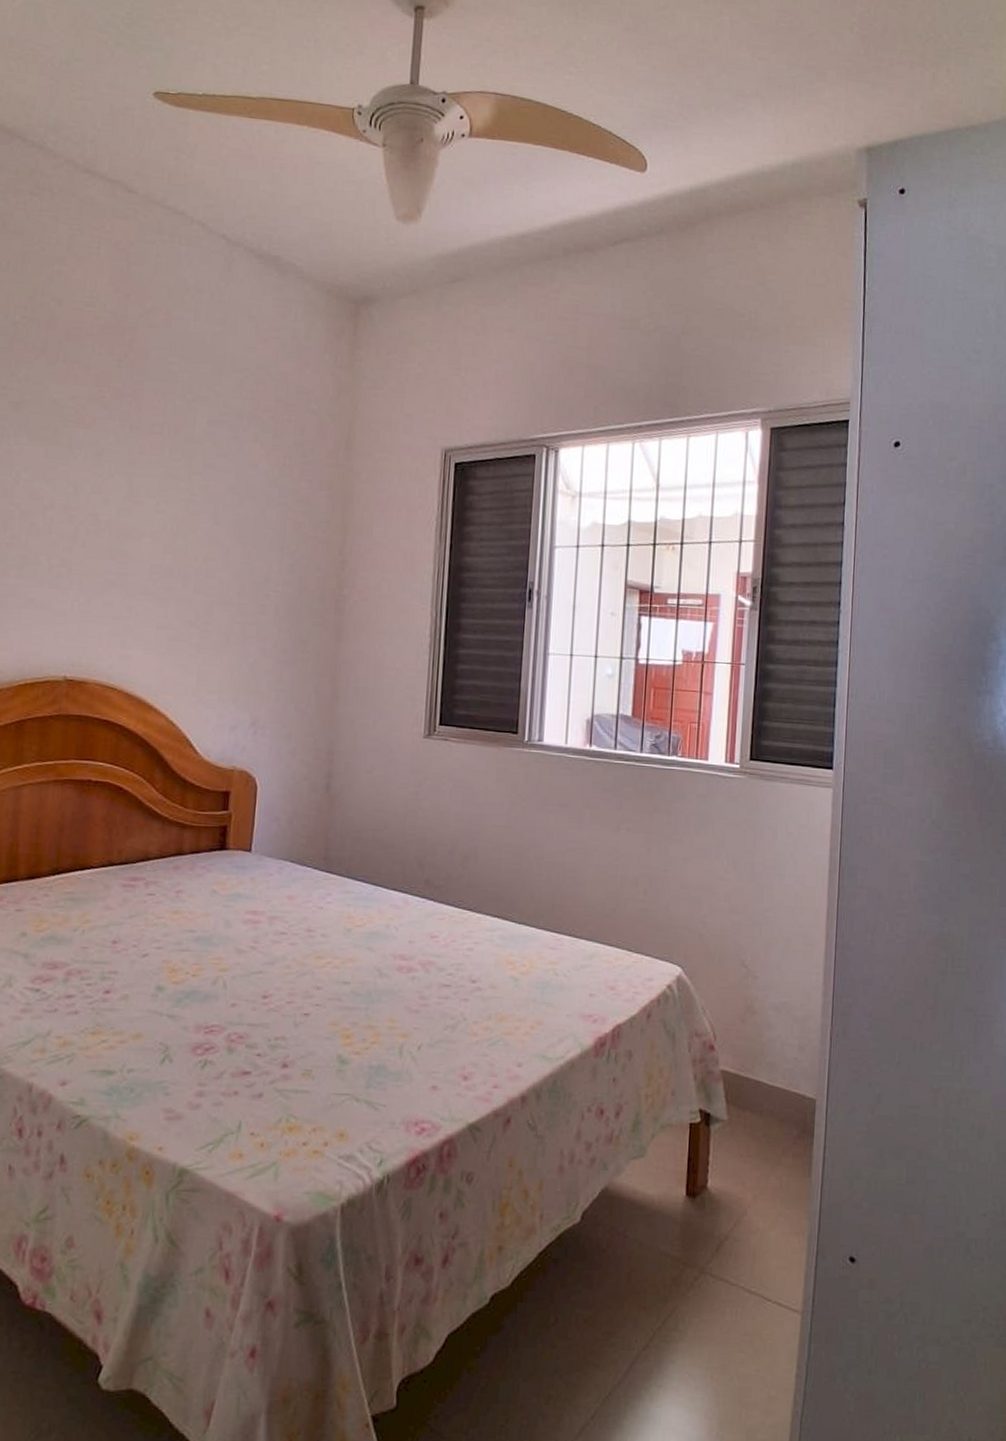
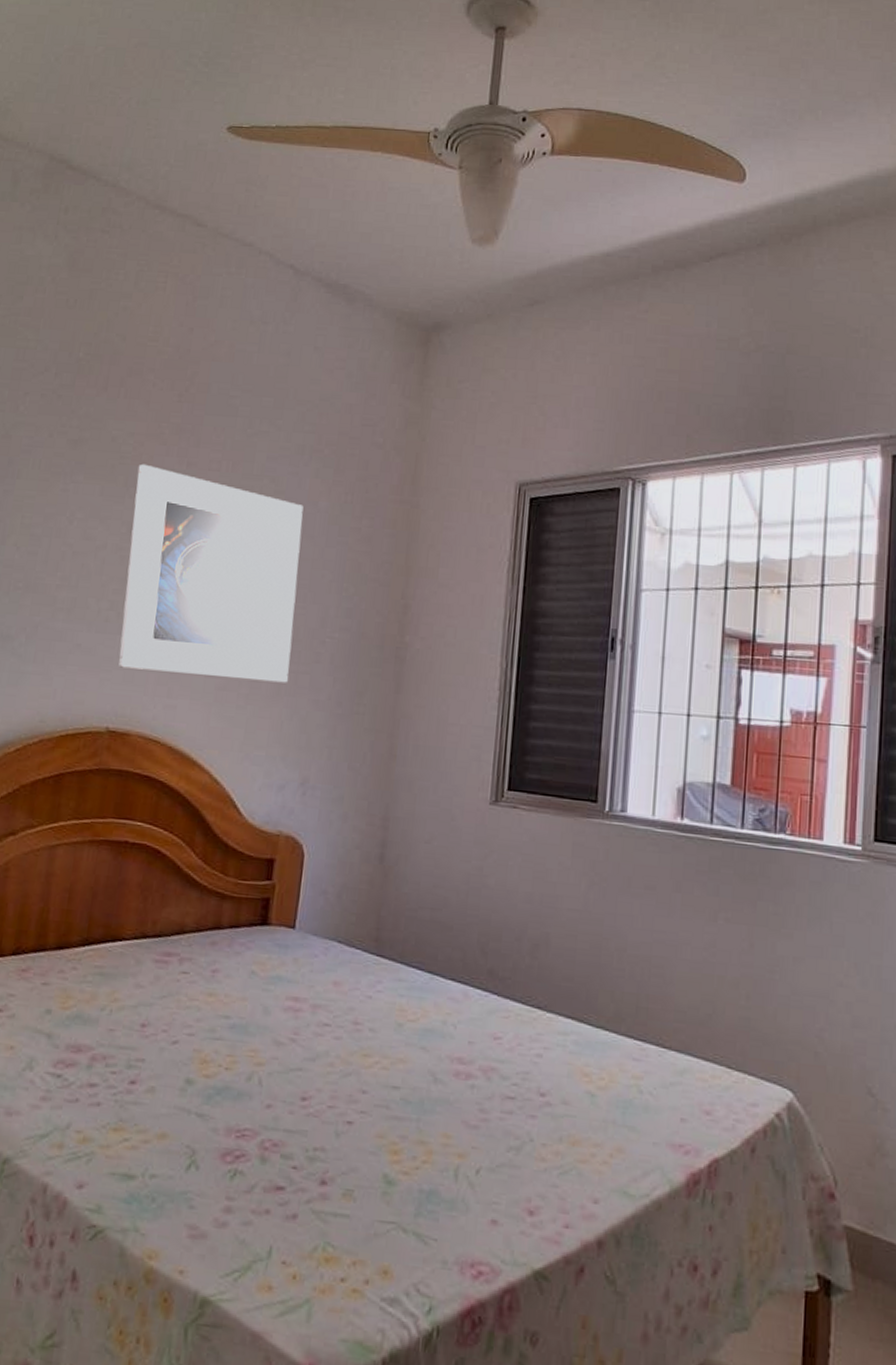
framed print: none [72,426,244,633] -> present [118,463,304,683]

